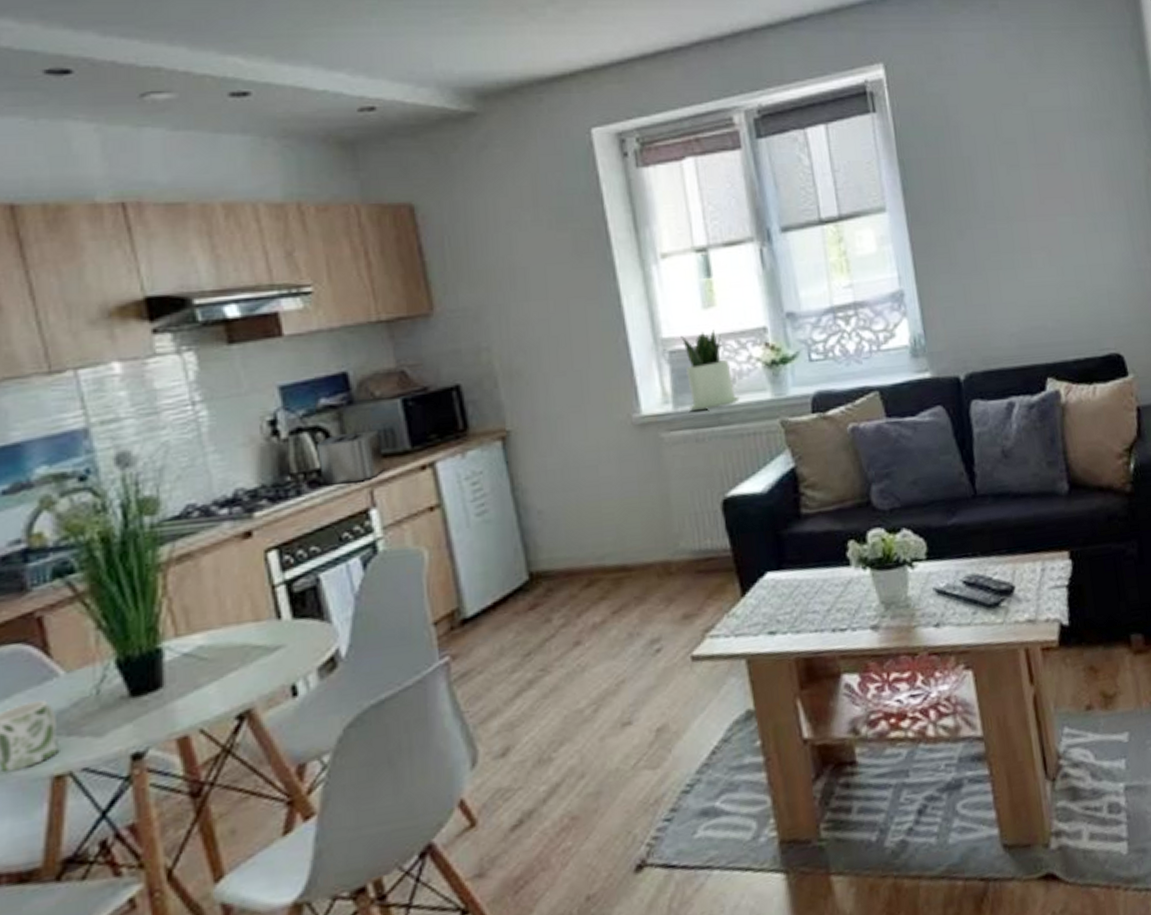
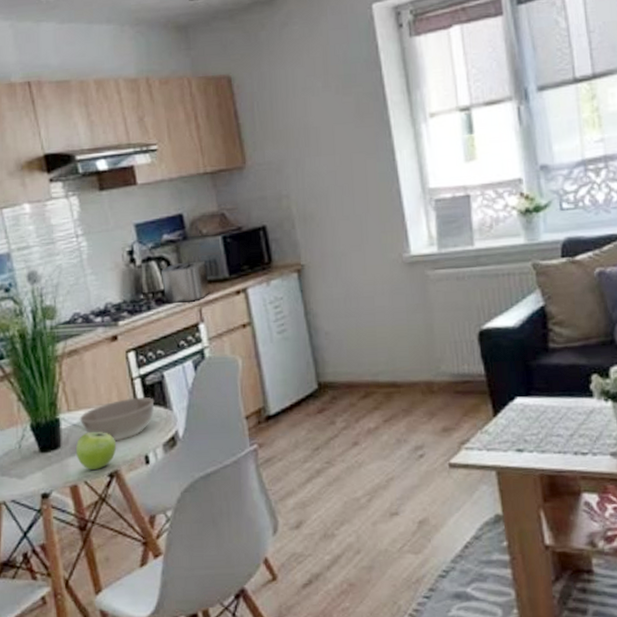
fruit: none [186,659,250,713] -> present [75,431,117,470]
bowl: none [192,608,306,671] -> present [79,397,155,442]
planter: present [680,329,740,412] -> none [445,181,496,253]

